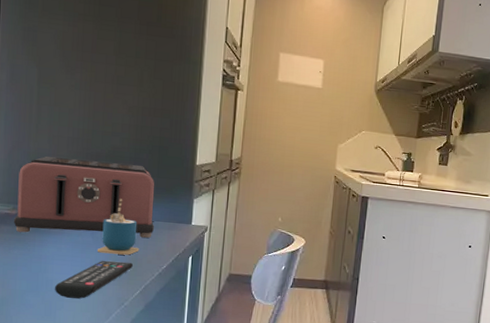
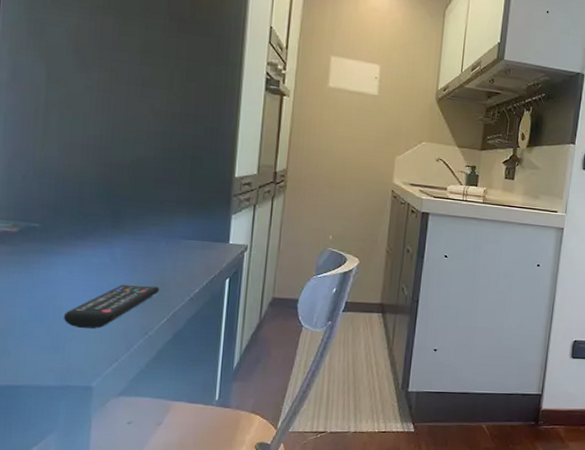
toaster: present [13,156,155,238] -> none [13,165,187,259]
cup: present [98,199,140,255] -> none [117,214,167,278]

